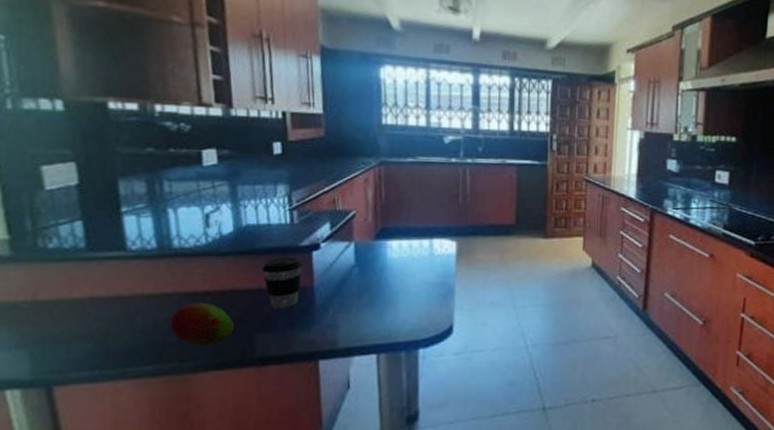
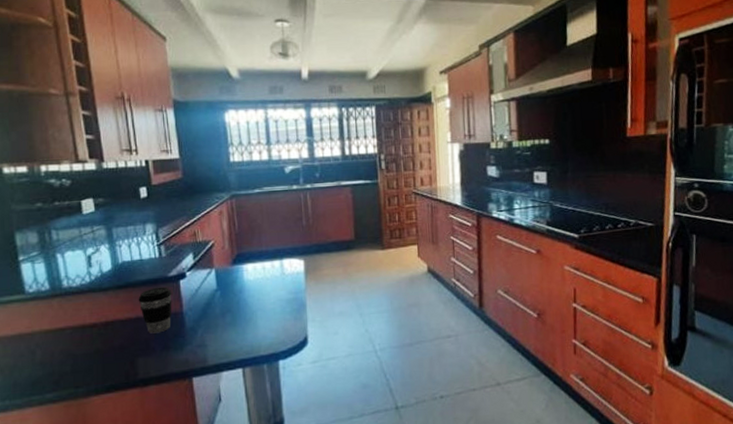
fruit: present [170,303,234,346] -> none [65,334,118,372]

